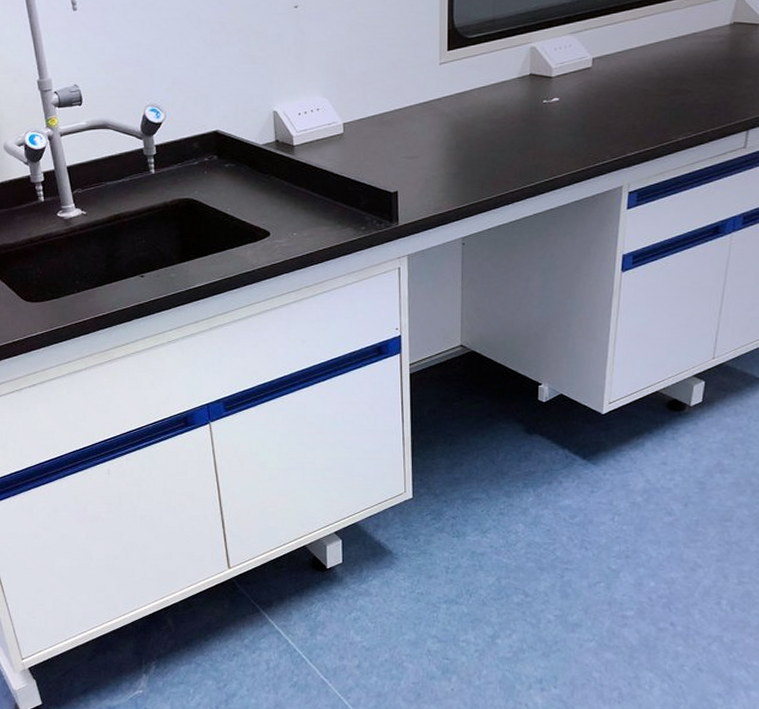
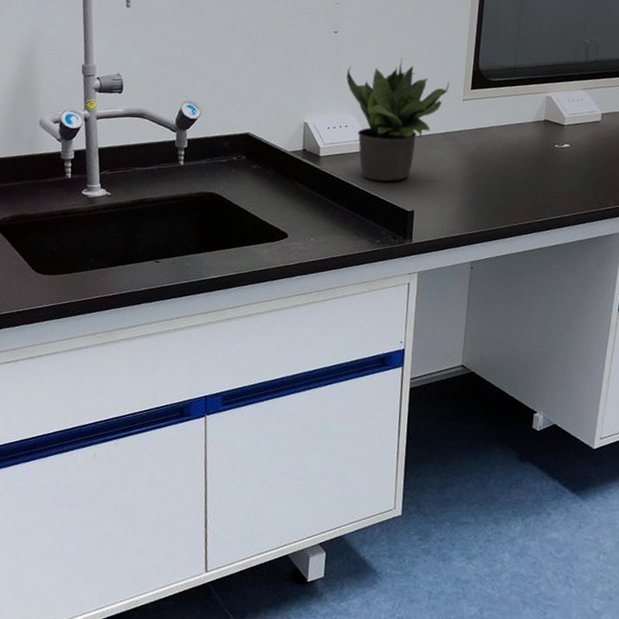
potted plant: none [313,25,424,165] -> present [346,58,450,182]

